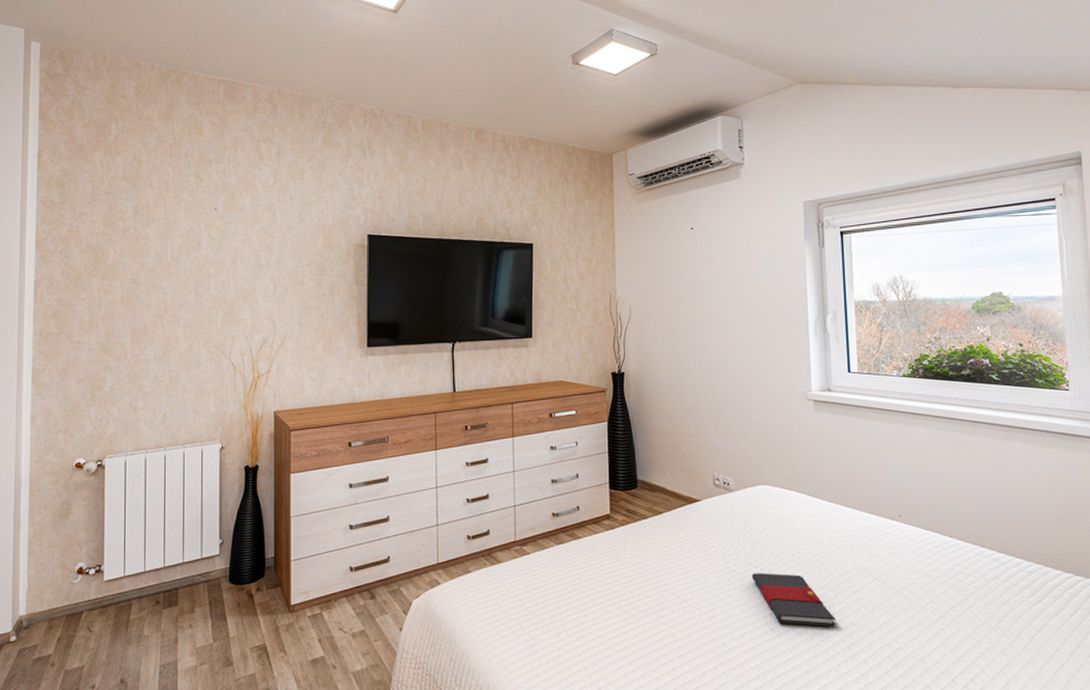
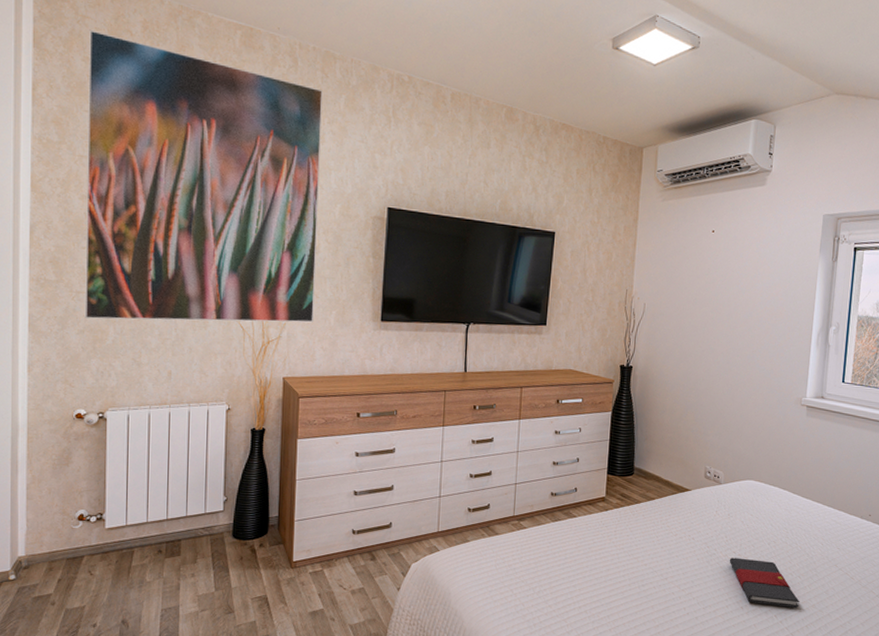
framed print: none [84,98,301,367] -> present [84,29,323,323]

